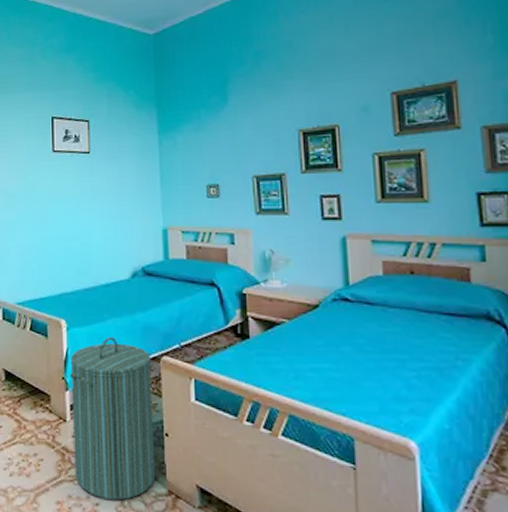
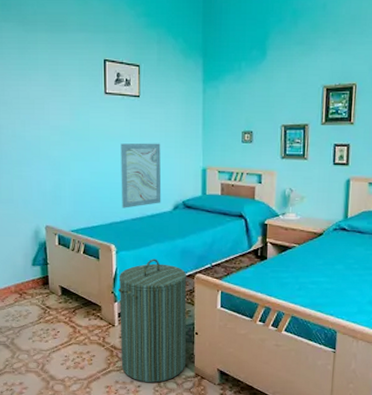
wall art: none [70,202,117,277] -> present [121,143,162,208]

